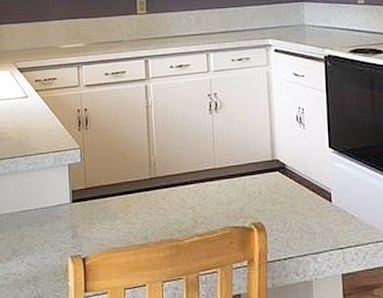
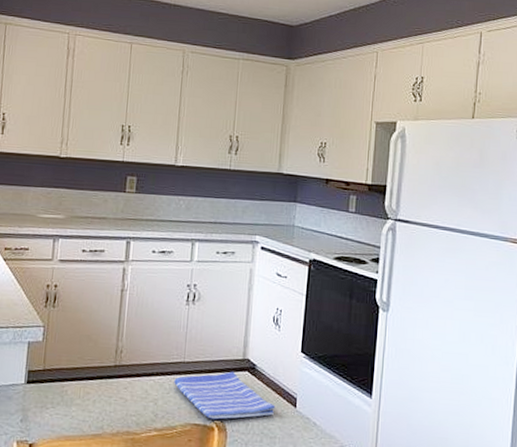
dish towel: none [208,173,311,221] -> present [174,371,276,420]

